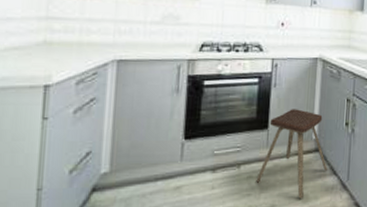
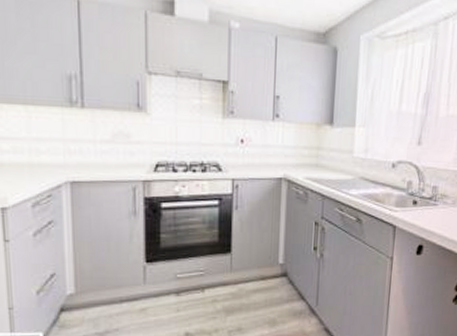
music stool: present [256,109,327,199] -> none [221,232,295,323]

